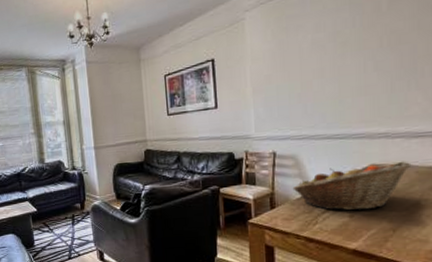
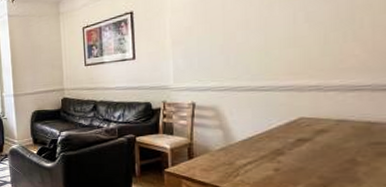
fruit basket: present [292,161,412,211] -> none [212,115,347,164]

